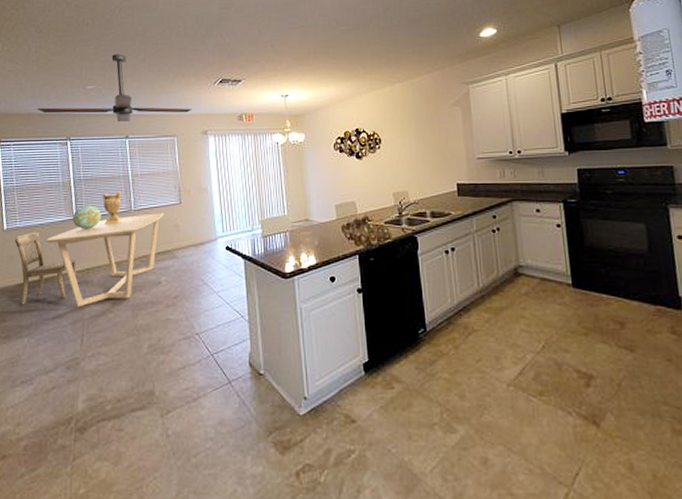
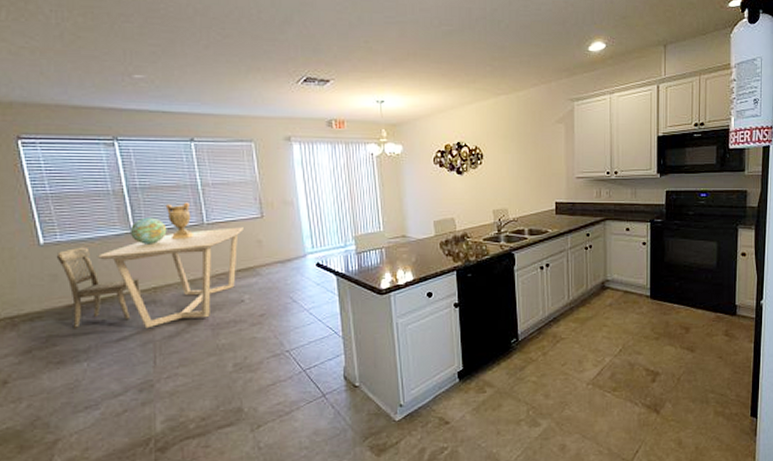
ceiling fan: present [37,54,192,123] -> none [68,37,272,122]

